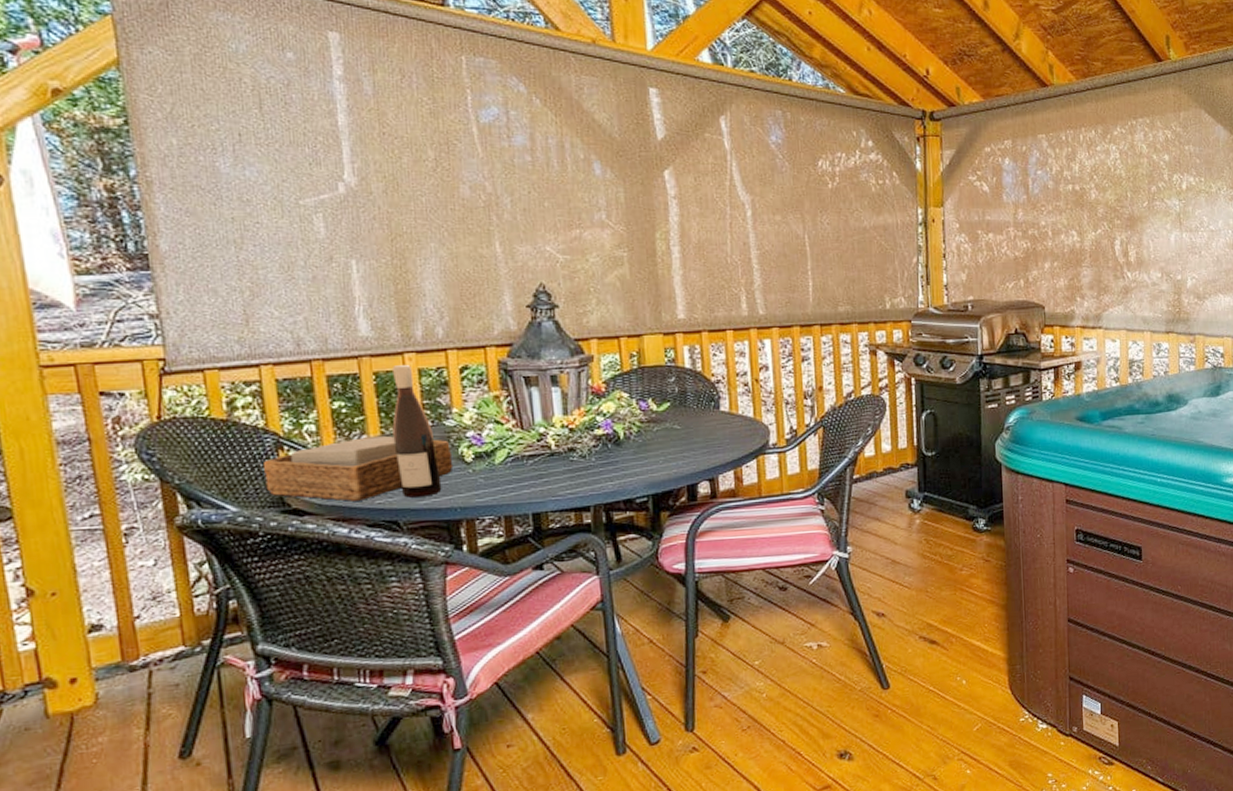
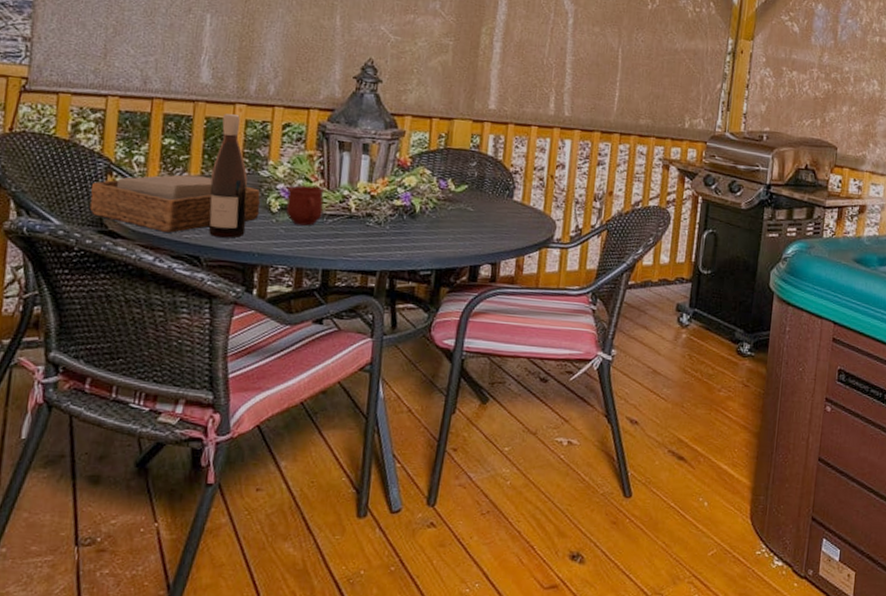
mug: none [477,427,522,472] -> present [285,184,325,226]

